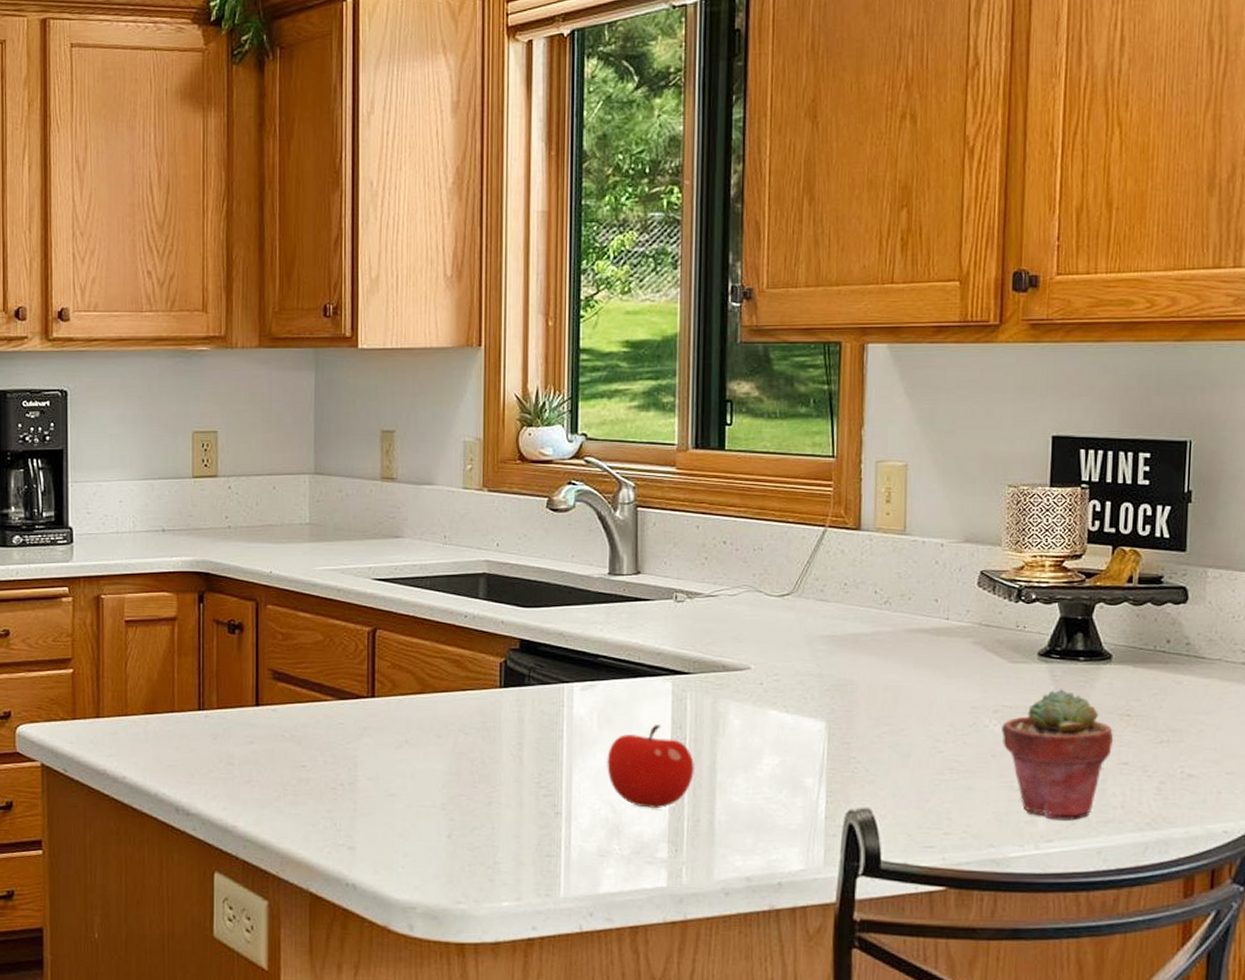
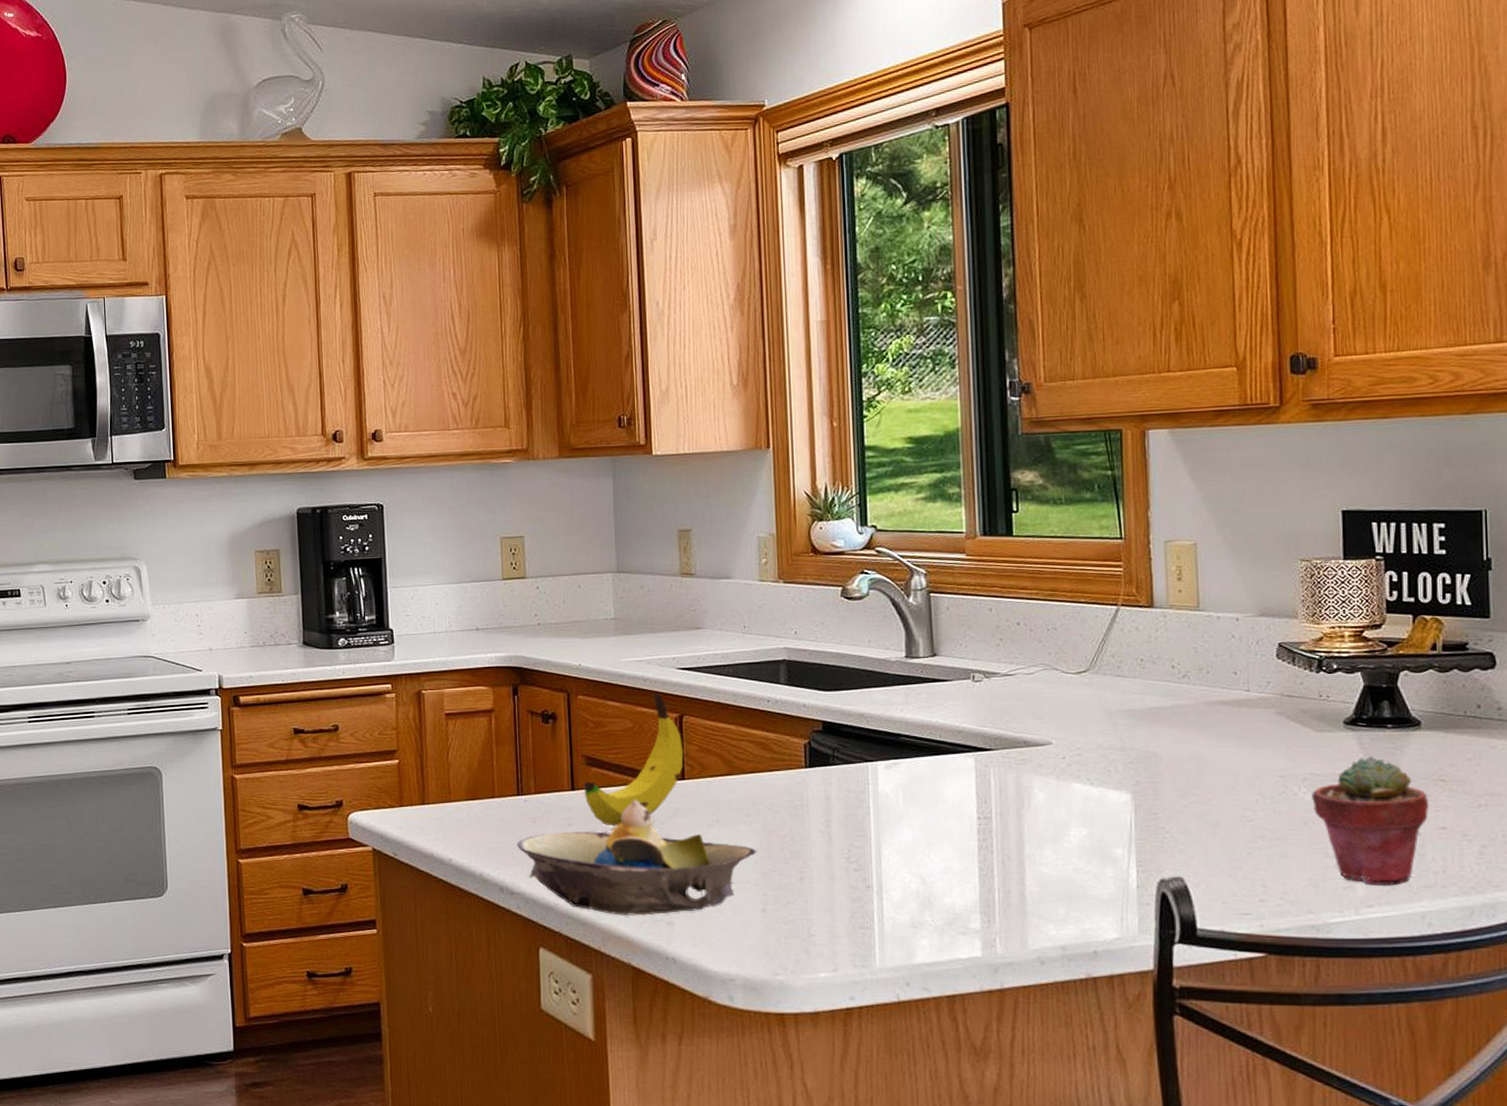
decorative bowl: none [196,717,447,840] -> present [517,799,758,917]
banana: none [268,604,375,745] -> present [583,692,684,826]
apple: present [606,725,695,808] -> none [913,800,1003,880]

